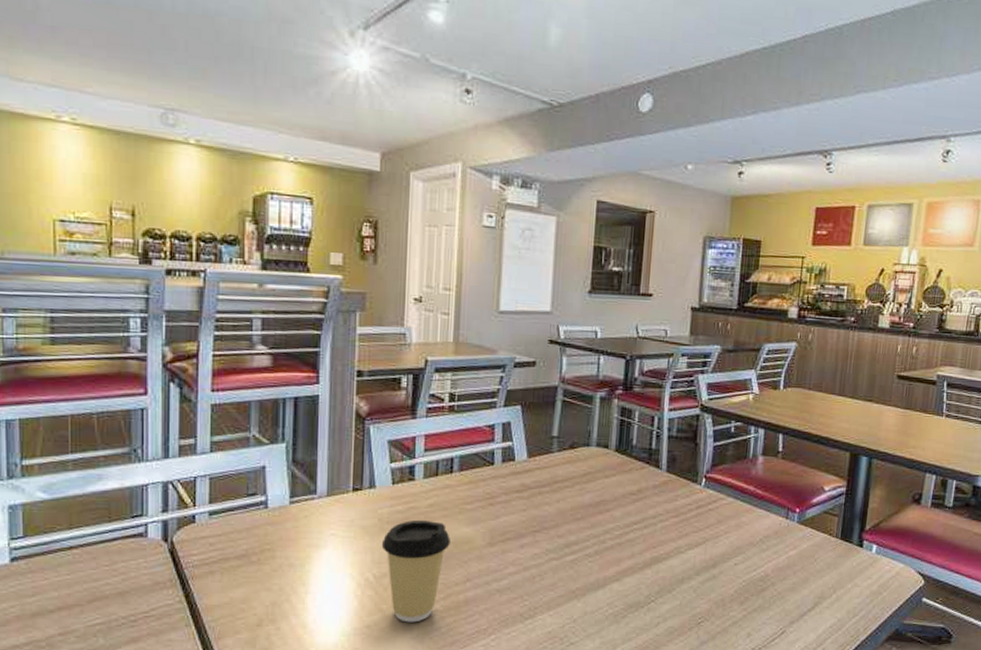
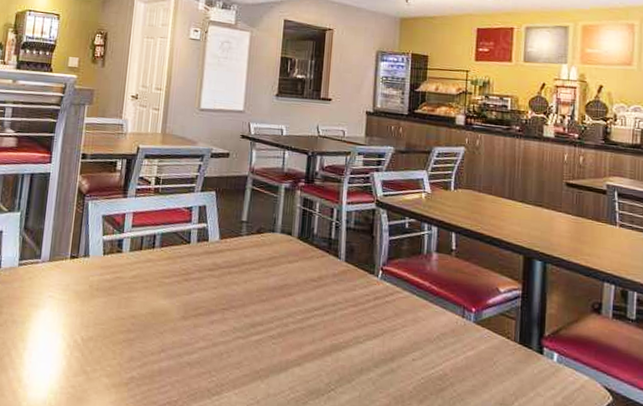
coffee cup: present [381,519,450,623] -> none [90,289,149,387]

